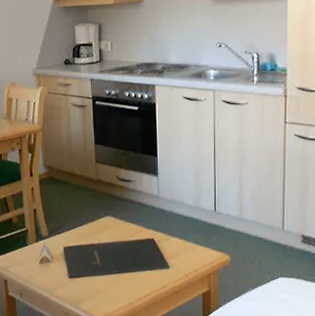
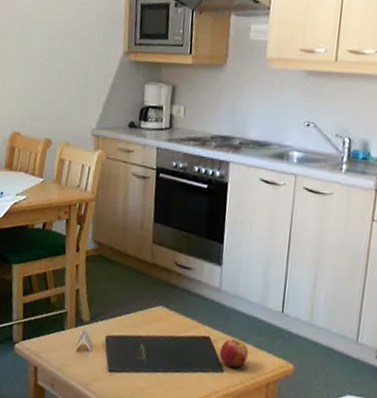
apple: none [164,238,189,264] -> present [219,338,249,368]

